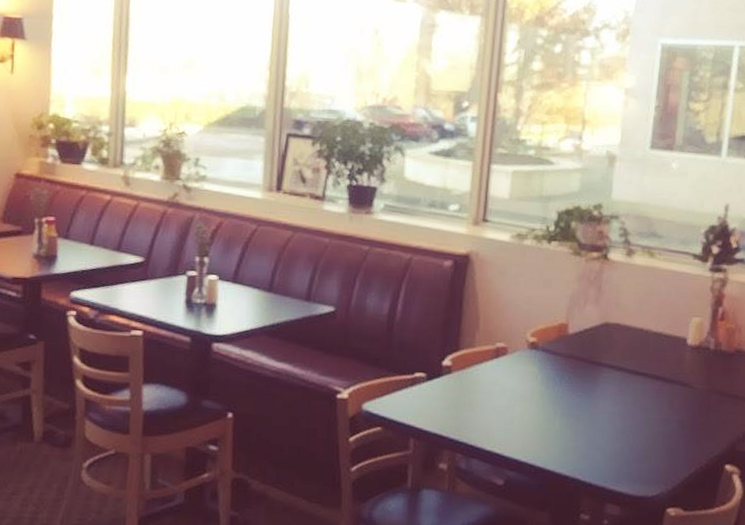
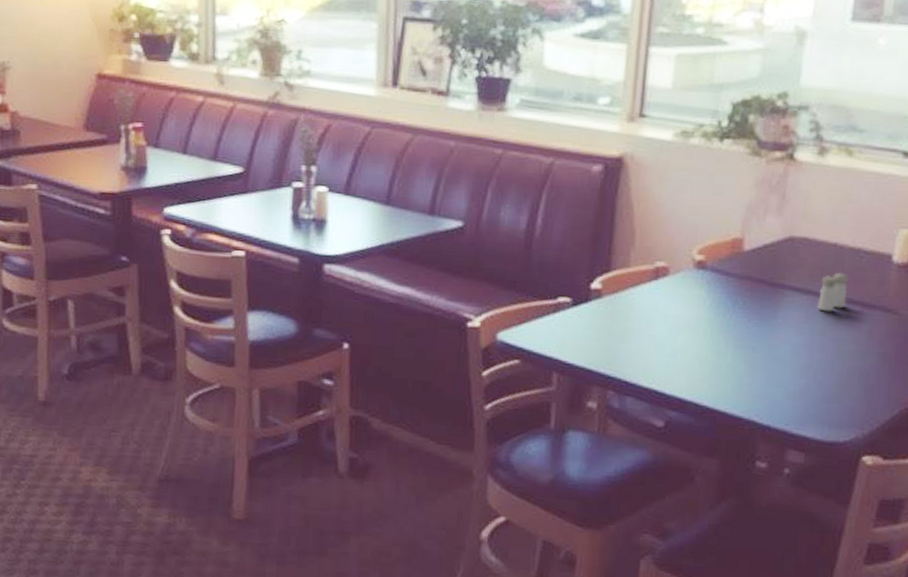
salt and pepper shaker: none [628,353,653,386] -> present [817,272,849,312]

